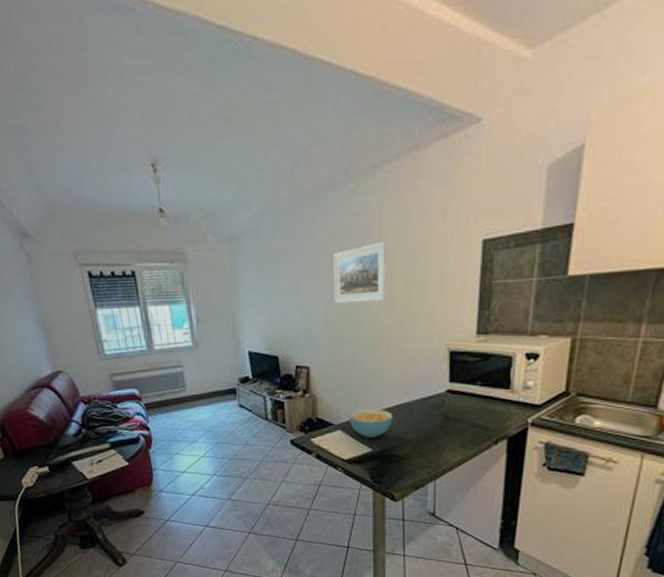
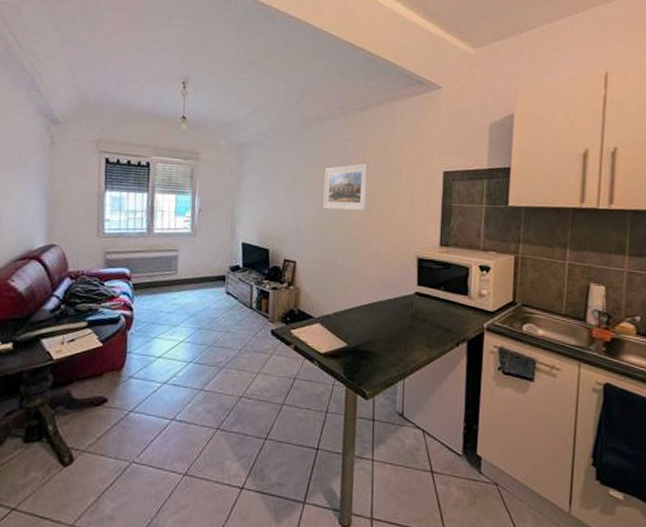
cereal bowl: present [348,409,393,438] -> none [327,304,368,333]

